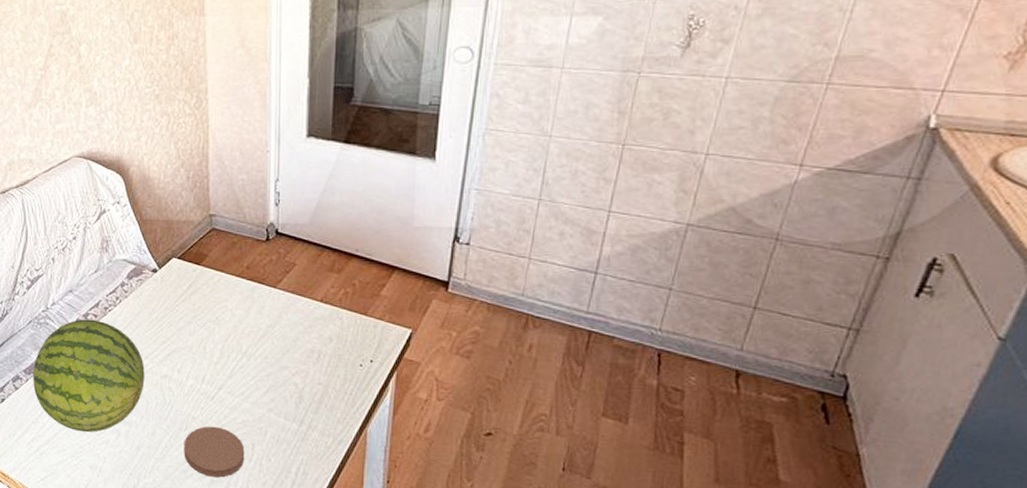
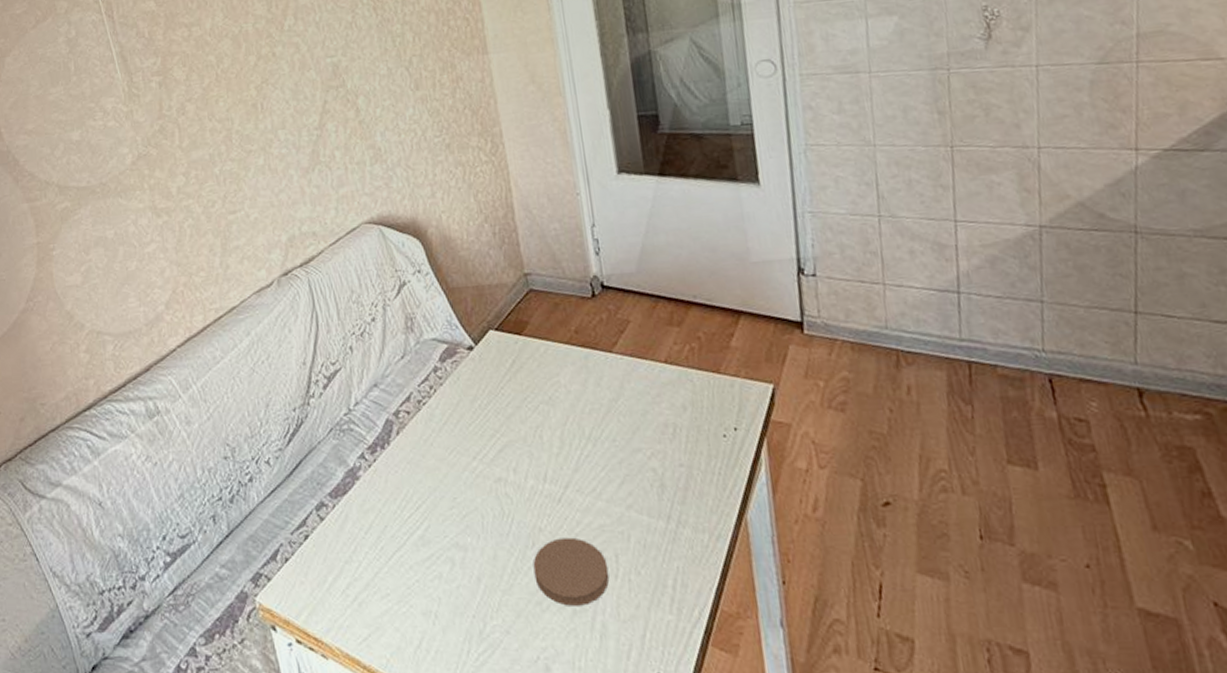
fruit: present [33,319,145,433] -> none [339,417,476,567]

